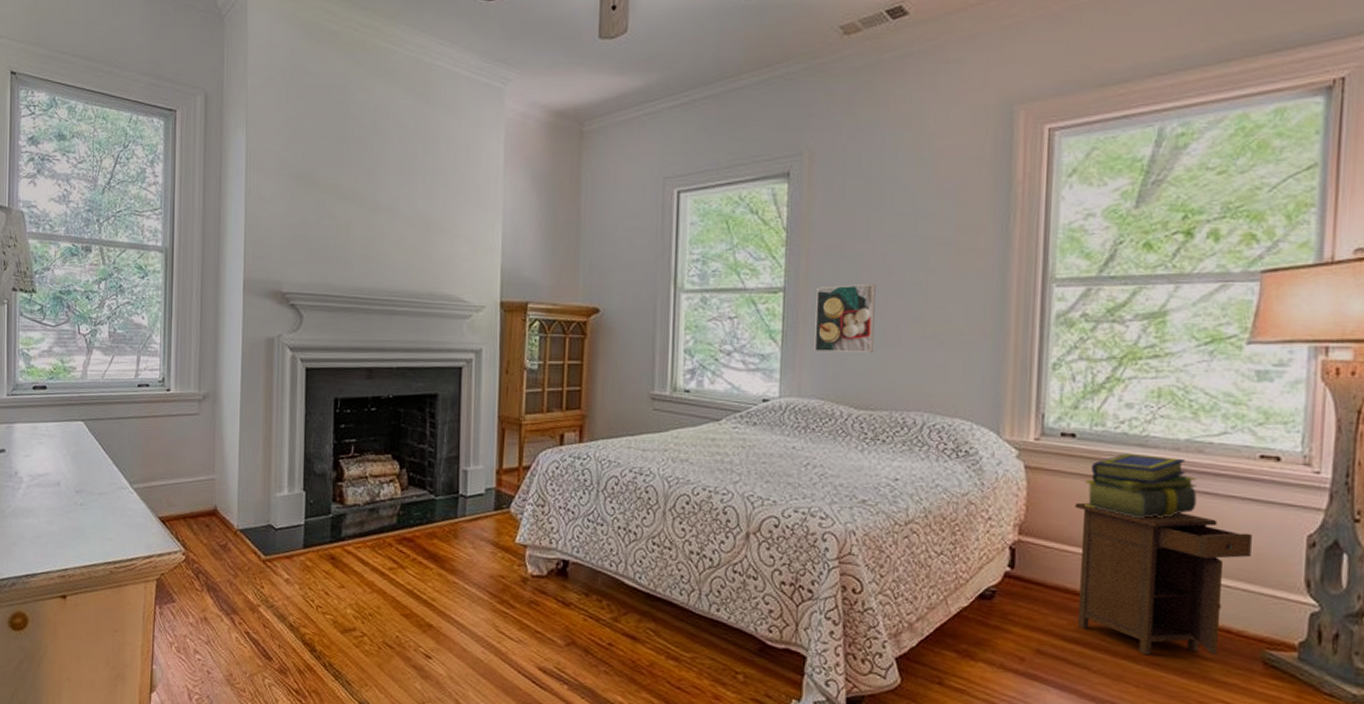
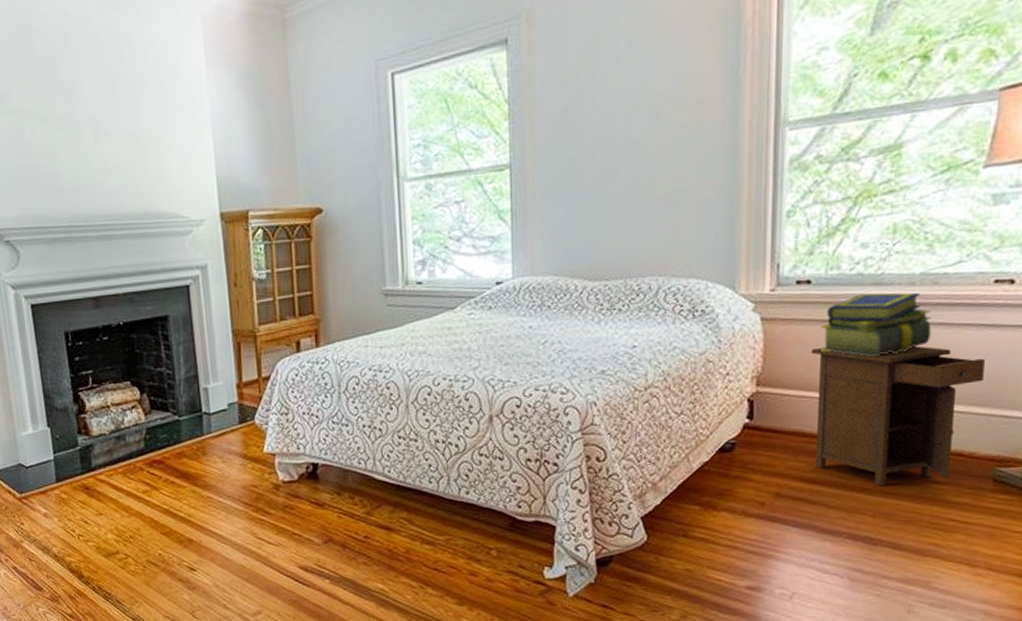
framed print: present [814,283,876,353] -> none [544,149,605,228]

